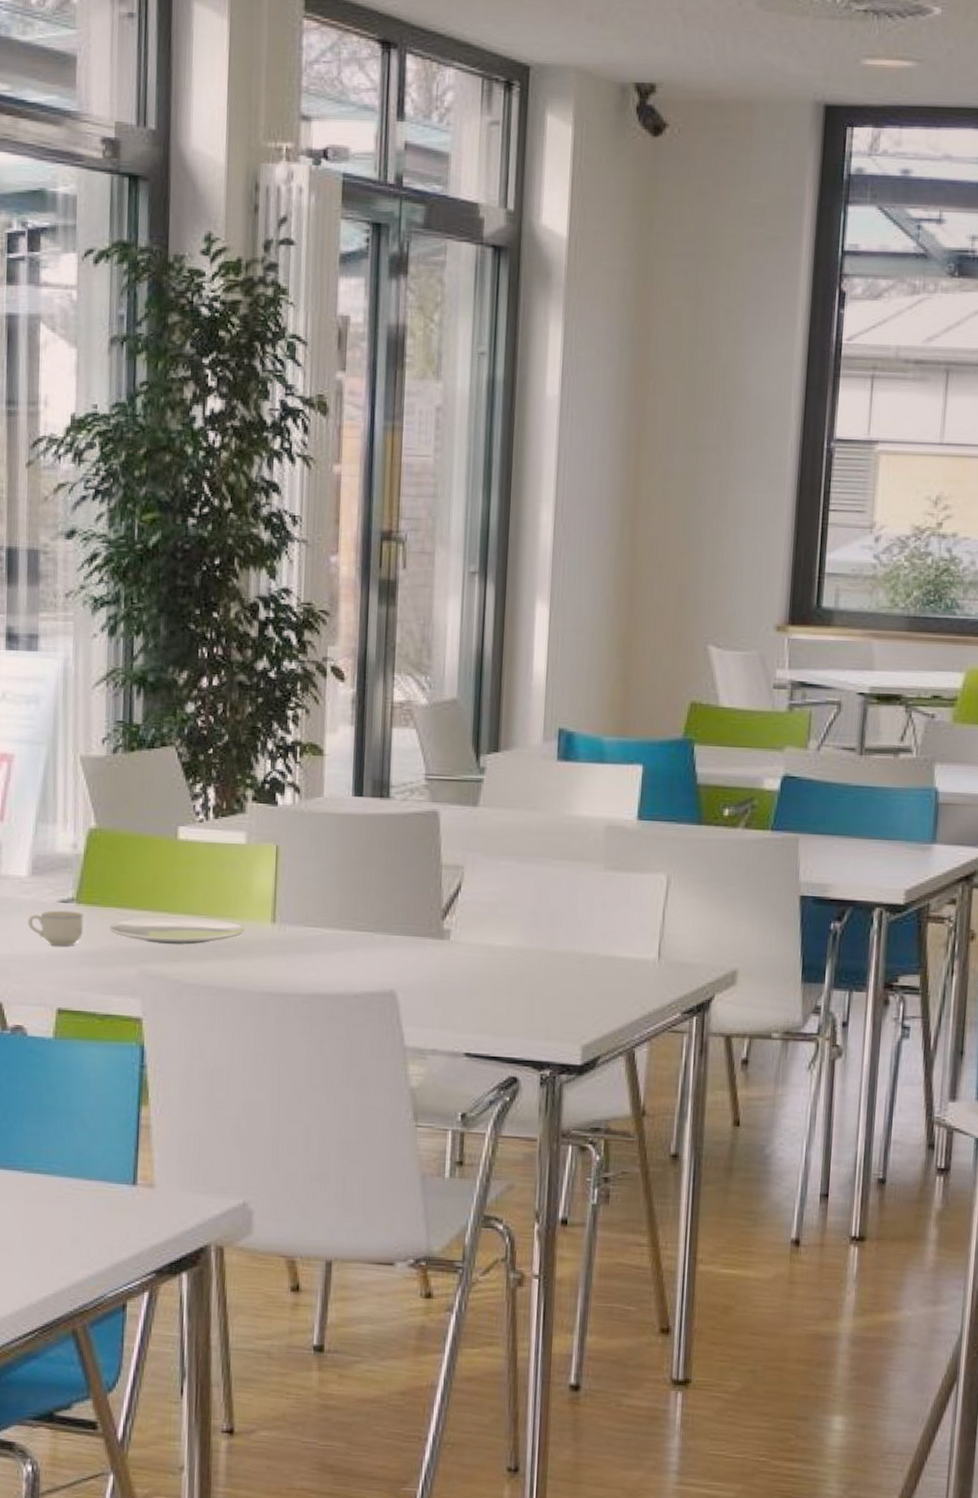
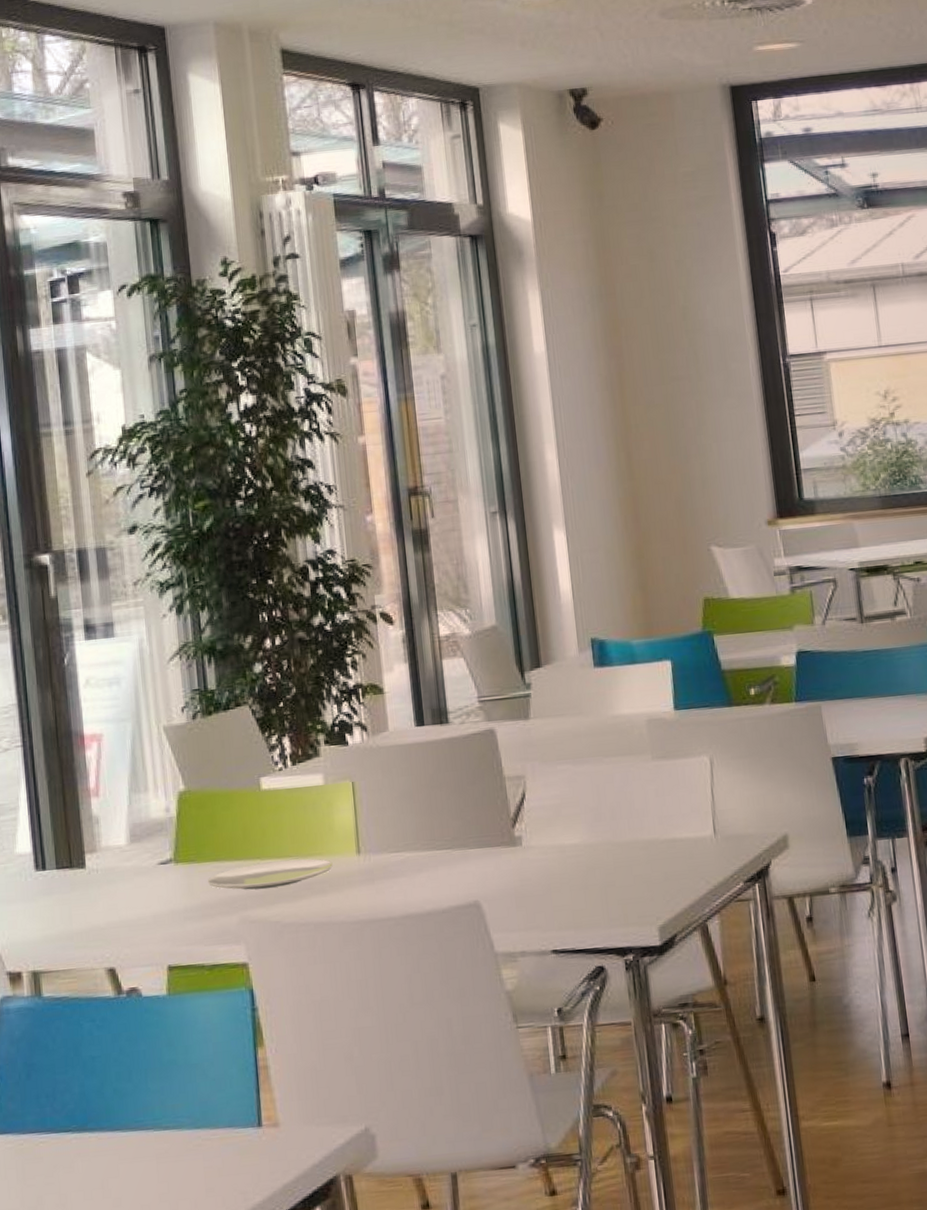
cup: present [28,910,83,946] -> none [131,870,184,906]

